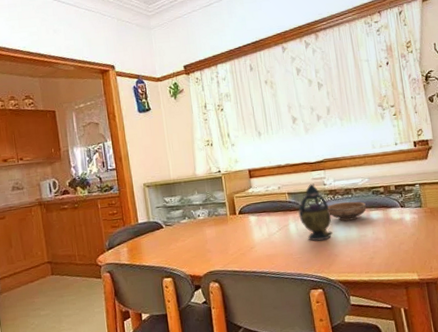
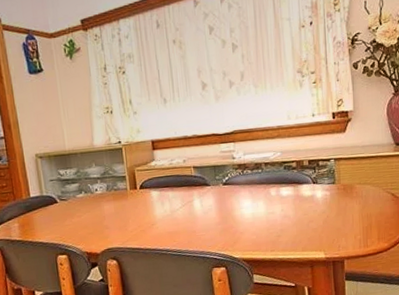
teapot: present [298,183,333,241] -> none [204,157,239,218]
bowl: present [327,201,366,221] -> none [235,176,276,198]

